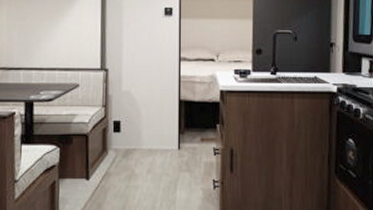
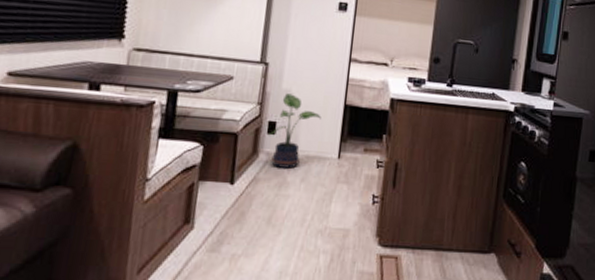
potted plant: none [115,95,159,162] -> present [268,93,321,169]

